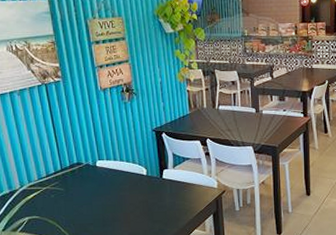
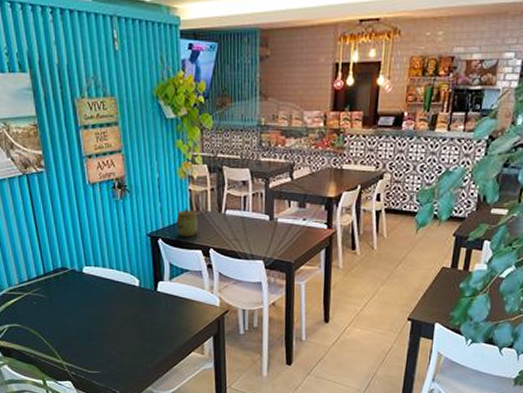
jar: none [177,105,196,130] -> present [176,207,198,237]

